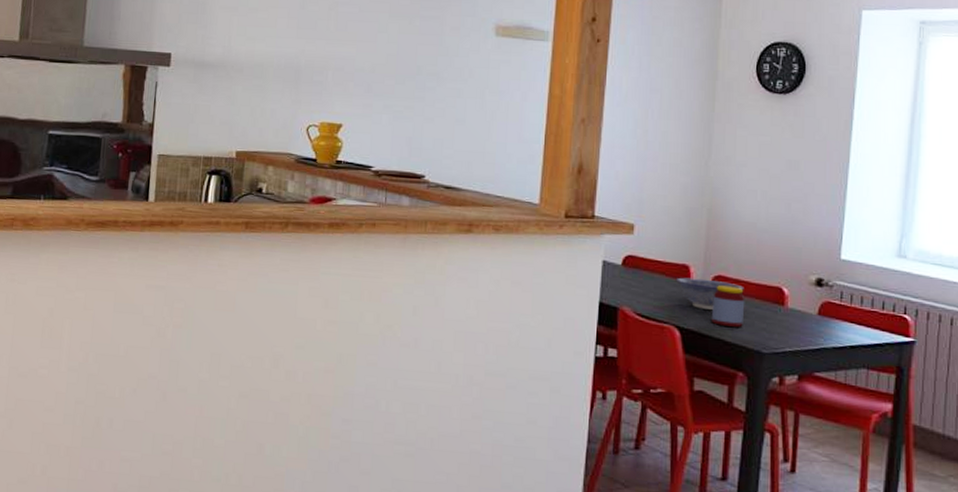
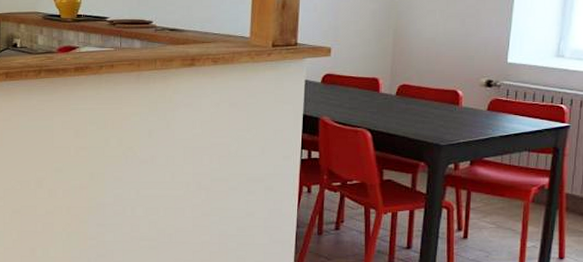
decorative bowl: present [675,277,744,310] -> none [366,88,425,113]
jar: present [711,285,745,327] -> none [397,93,426,126]

